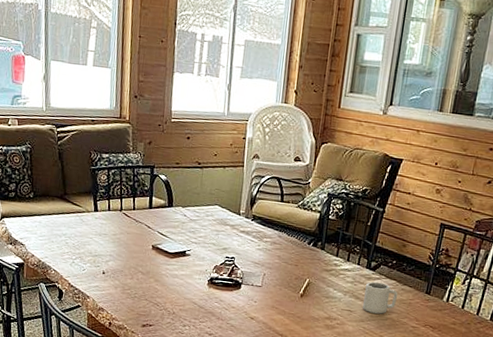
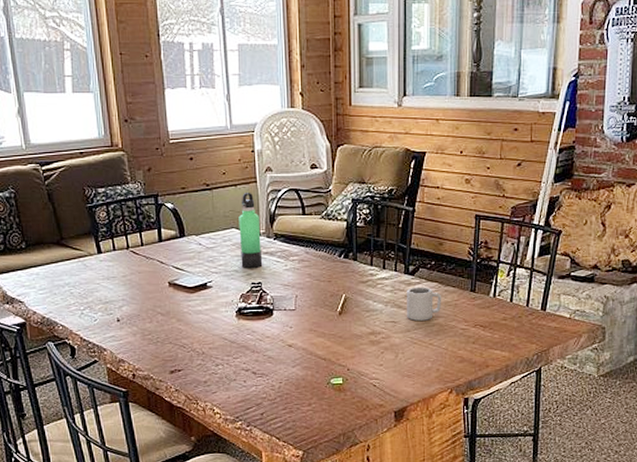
thermos bottle: none [219,174,242,244] -> present [239,192,263,268]

